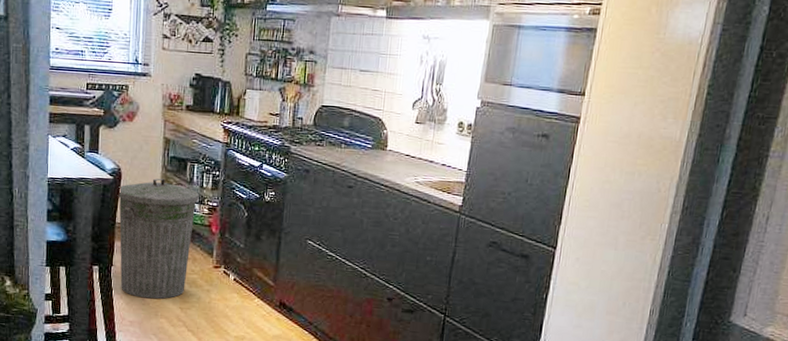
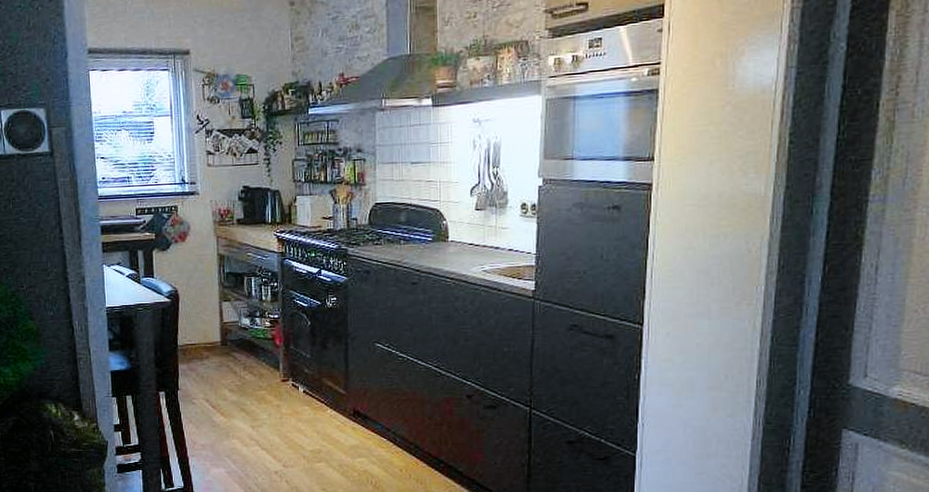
trash can: present [117,178,199,299] -> none [176,295,259,420]

